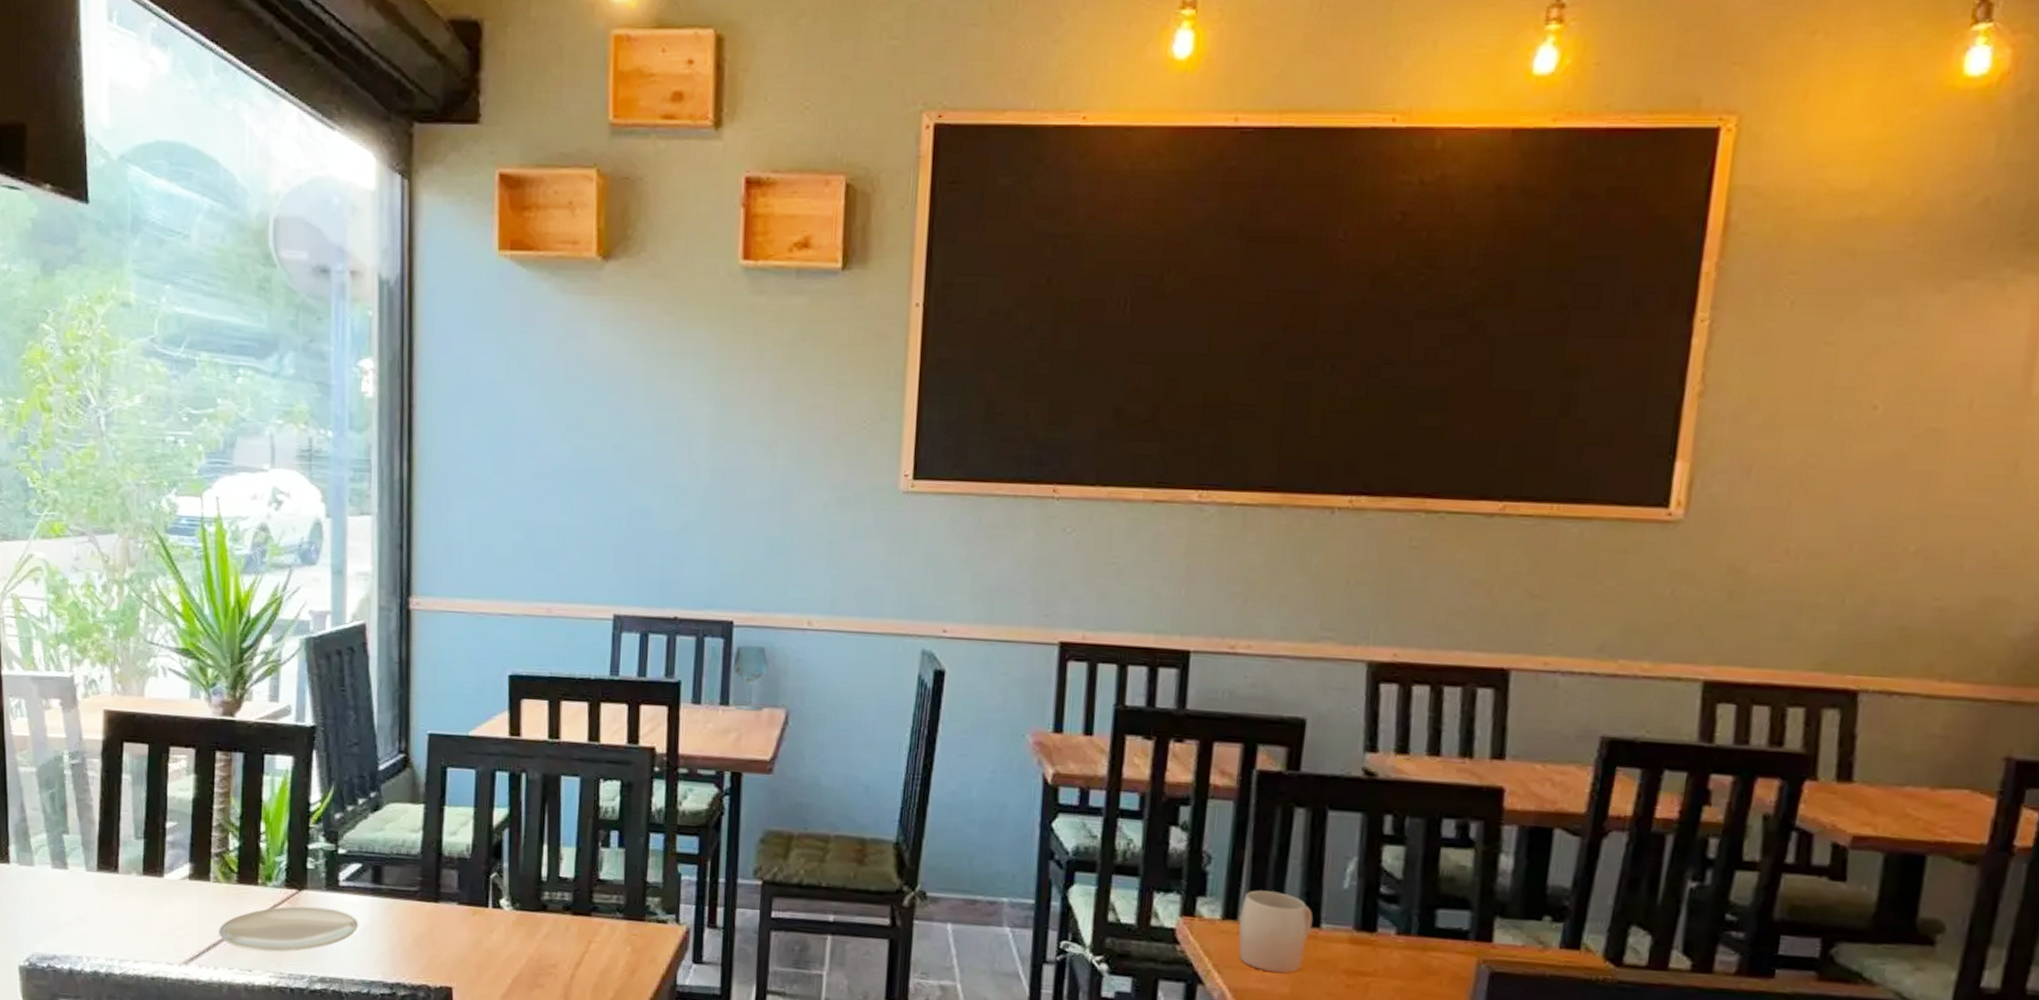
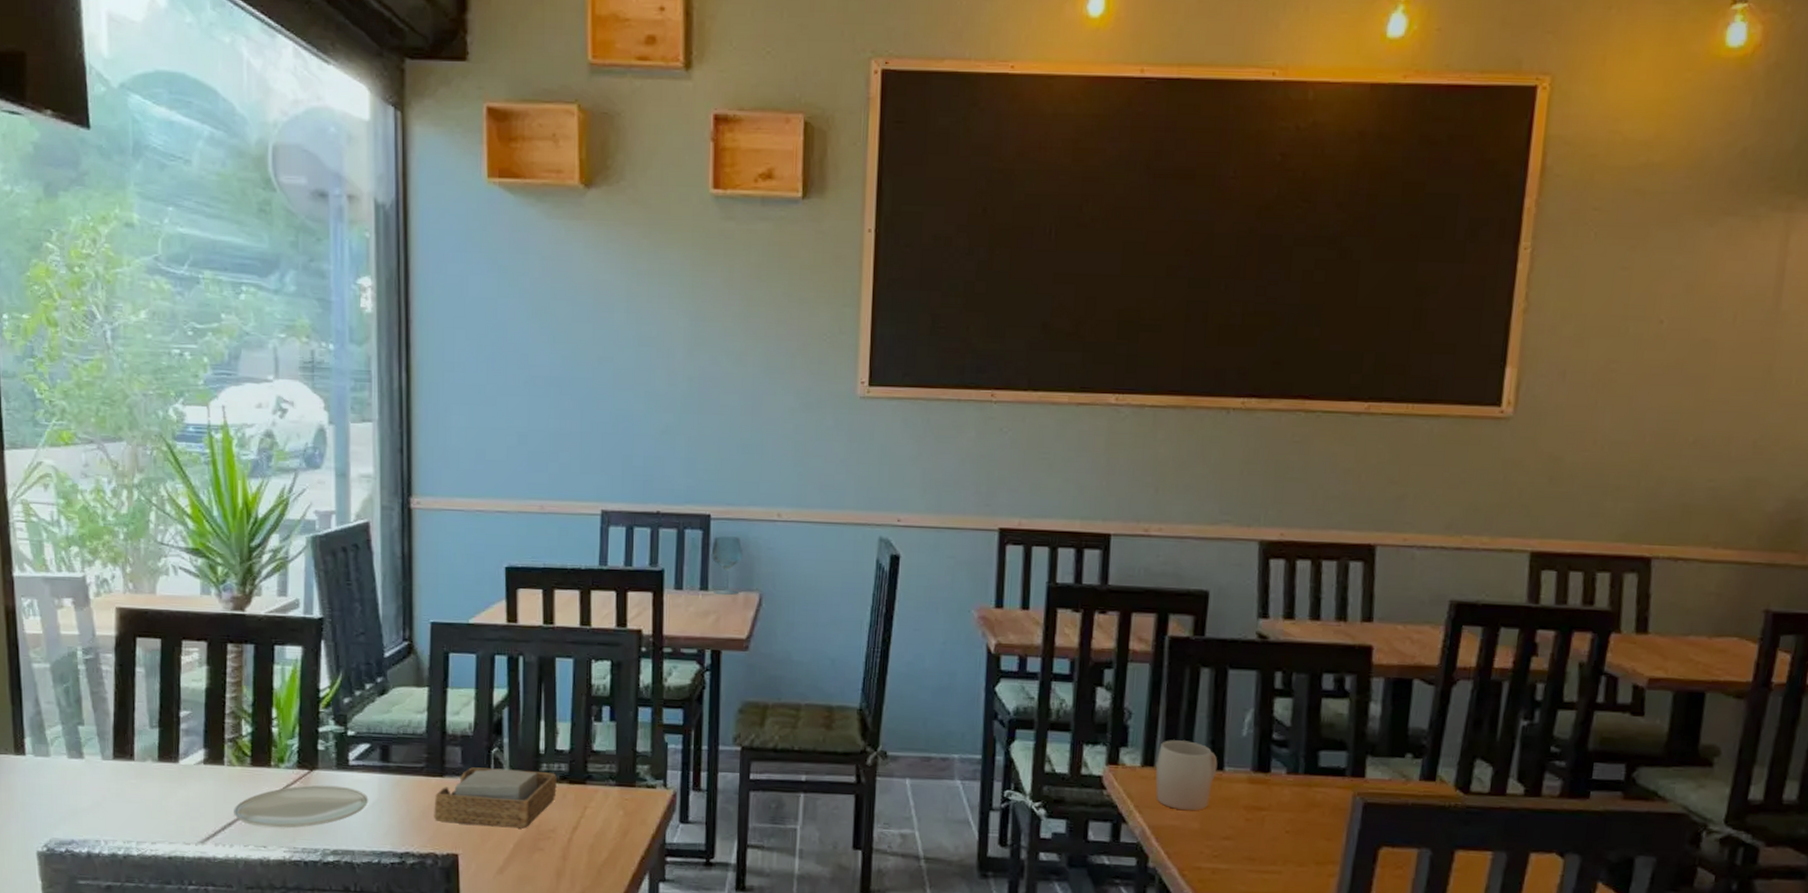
napkin holder: none [427,893,560,962] -> present [434,767,557,829]

